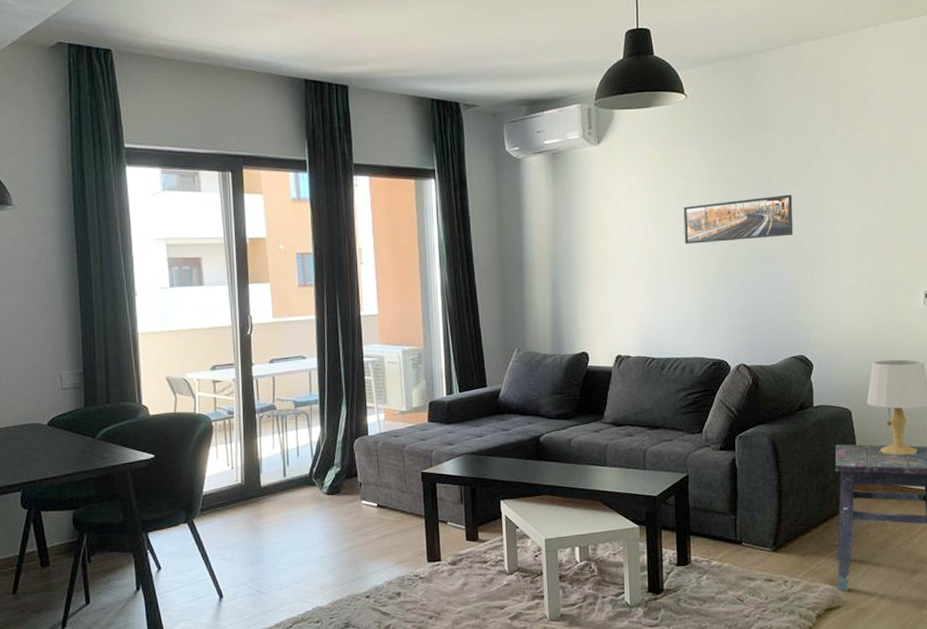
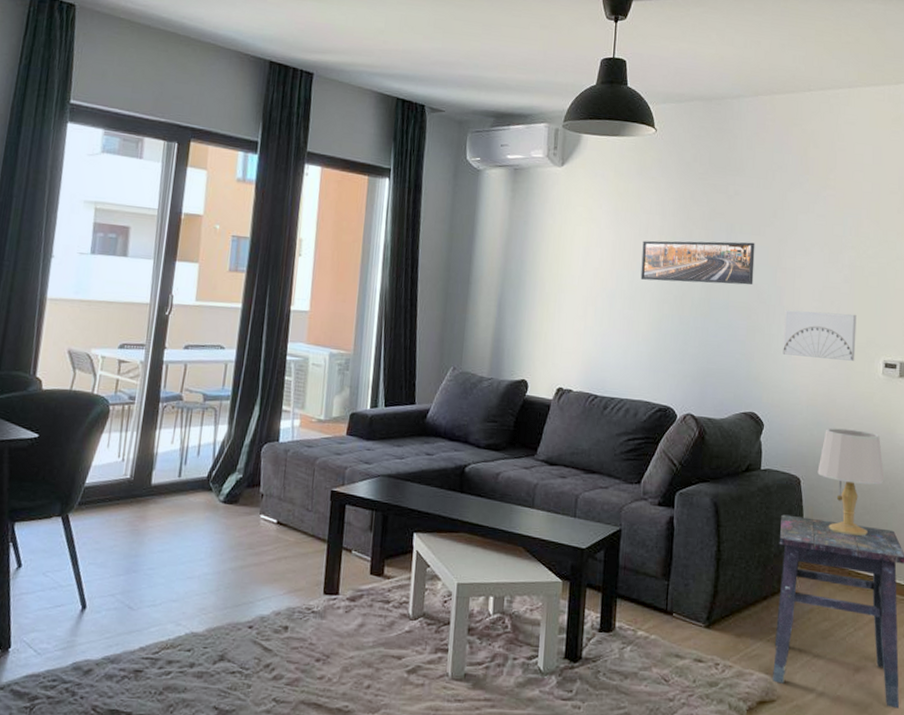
wall art: none [825,251,897,298] -> present [783,310,857,361]

